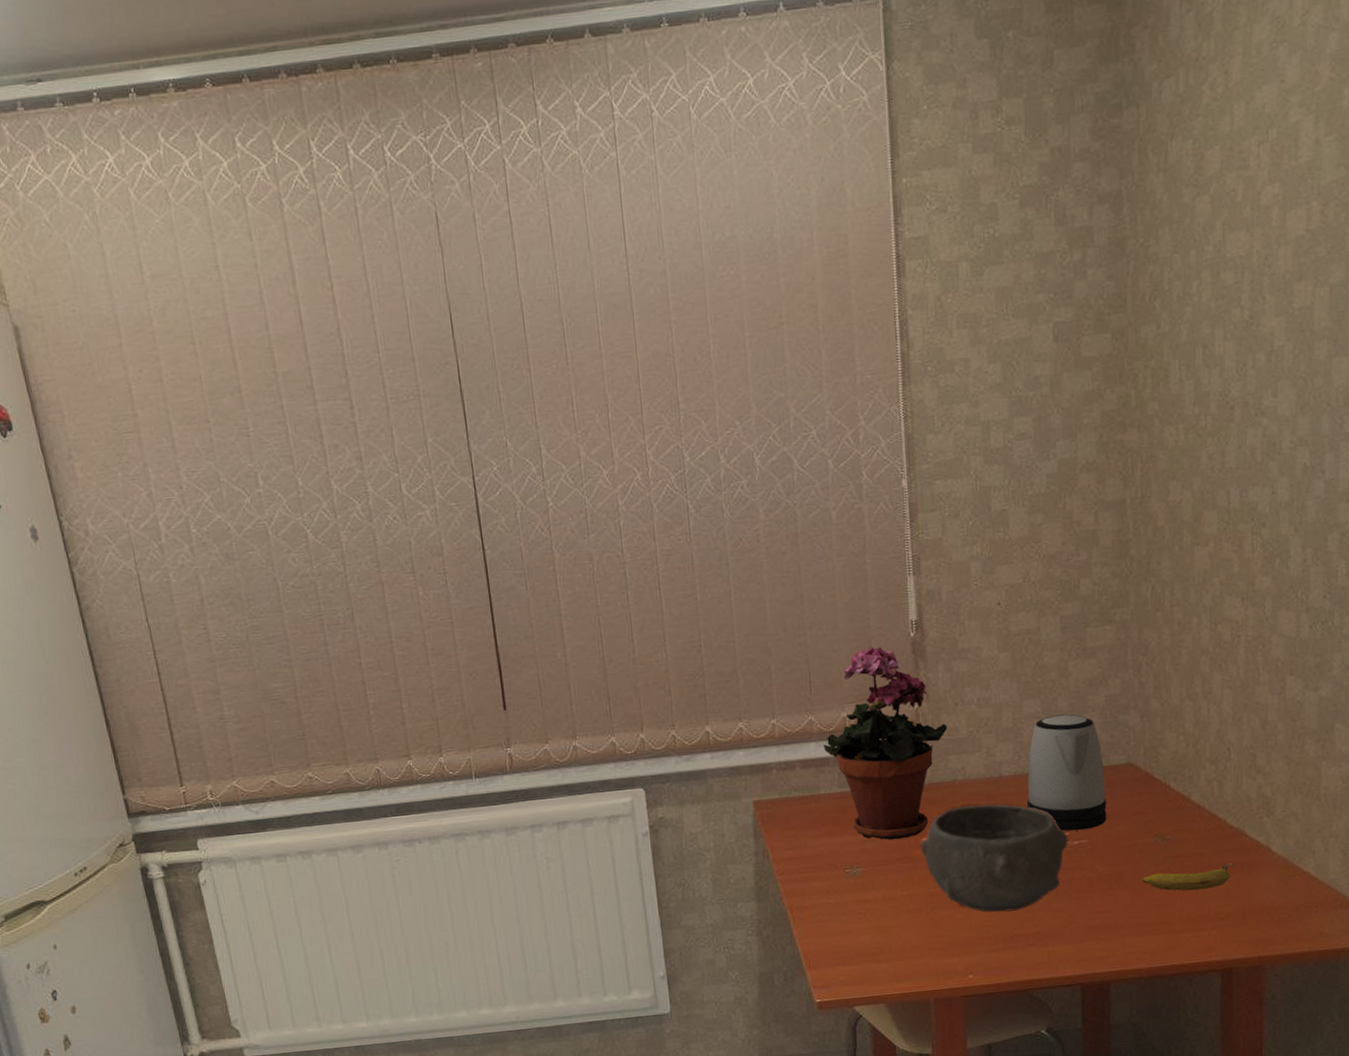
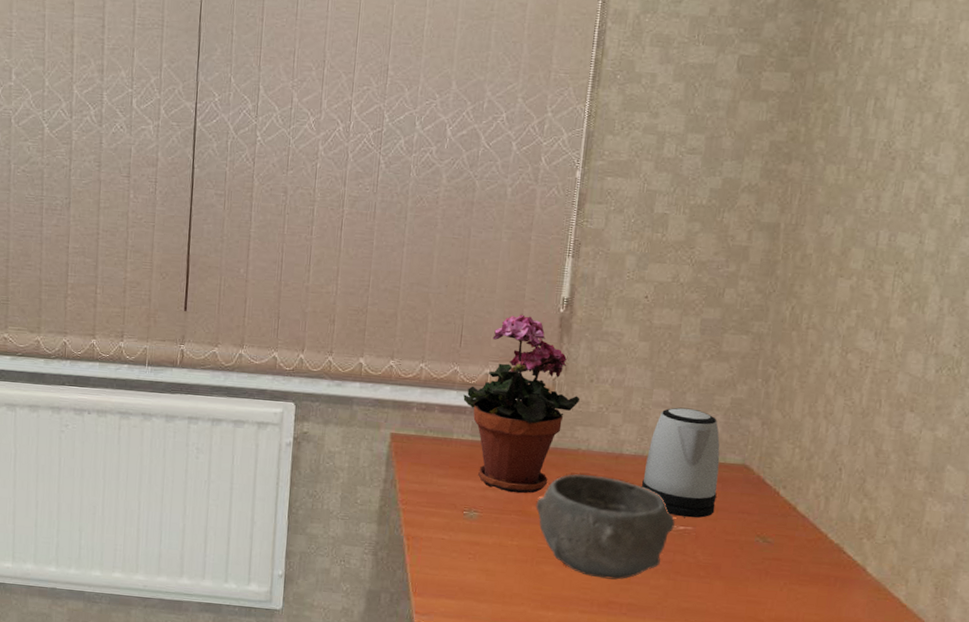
banana: present [1142,863,1234,891] -> none [738,571,828,596]

